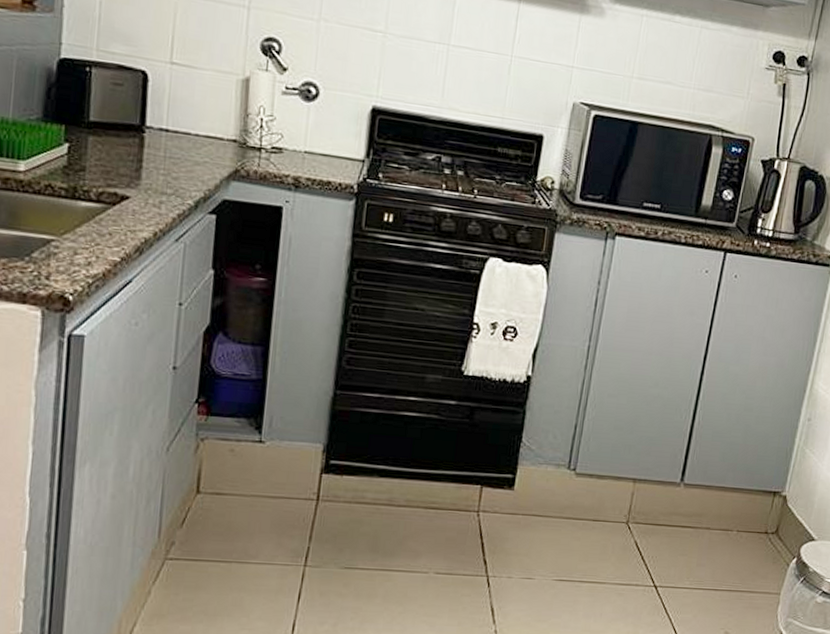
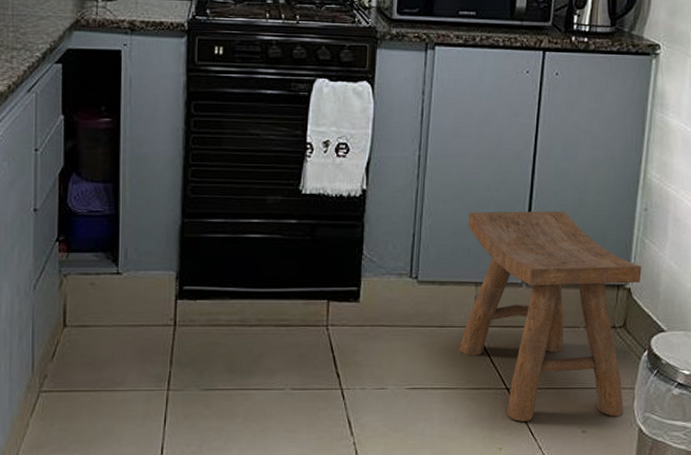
stool: none [610,407,800,620] -> present [458,211,642,422]

